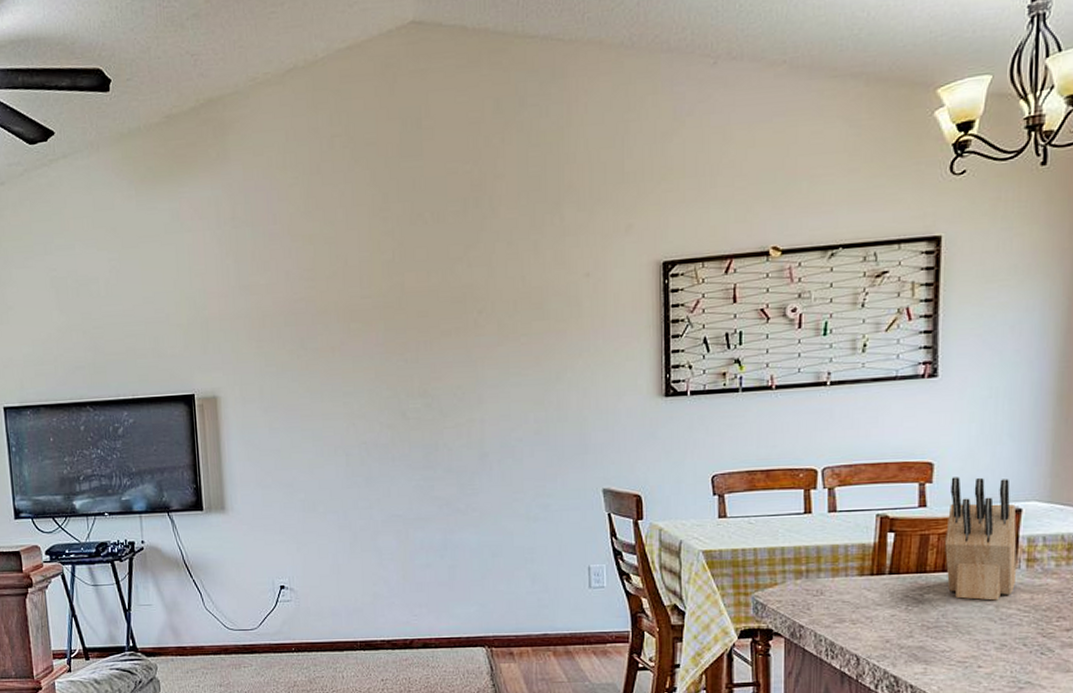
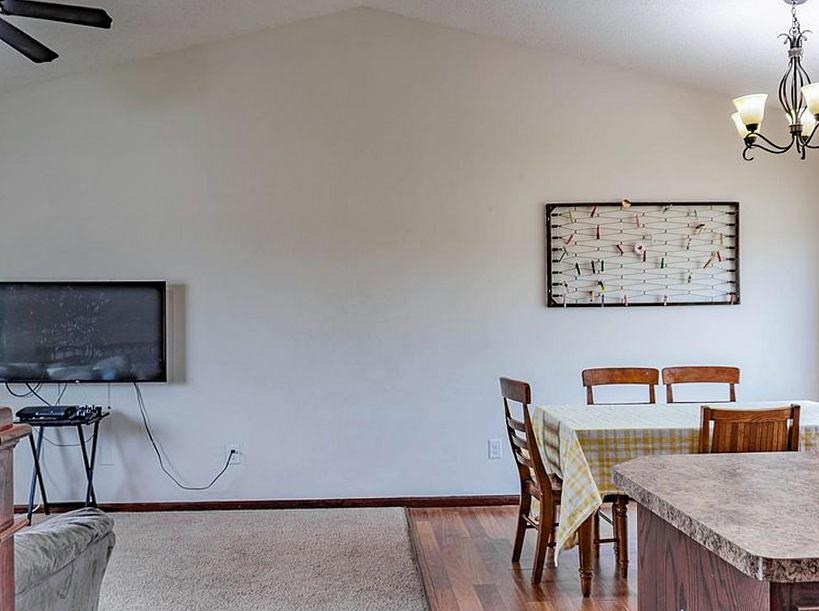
knife block: present [945,477,1017,601] -> none [749,379,799,475]

